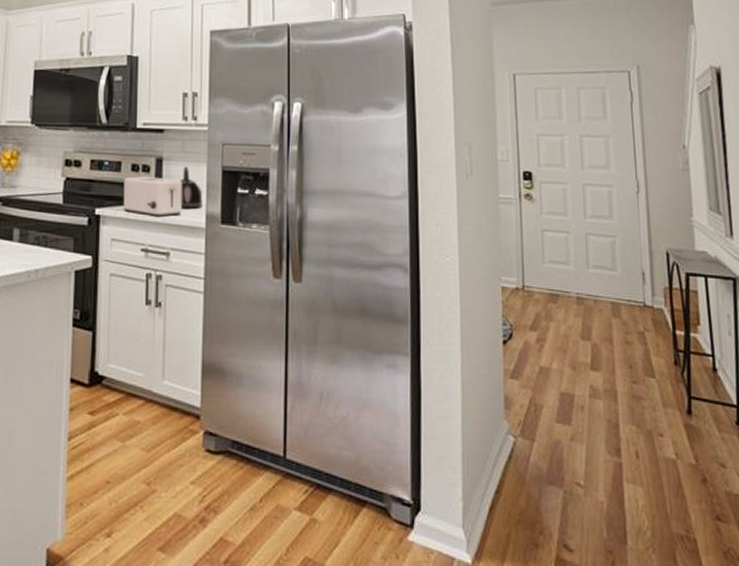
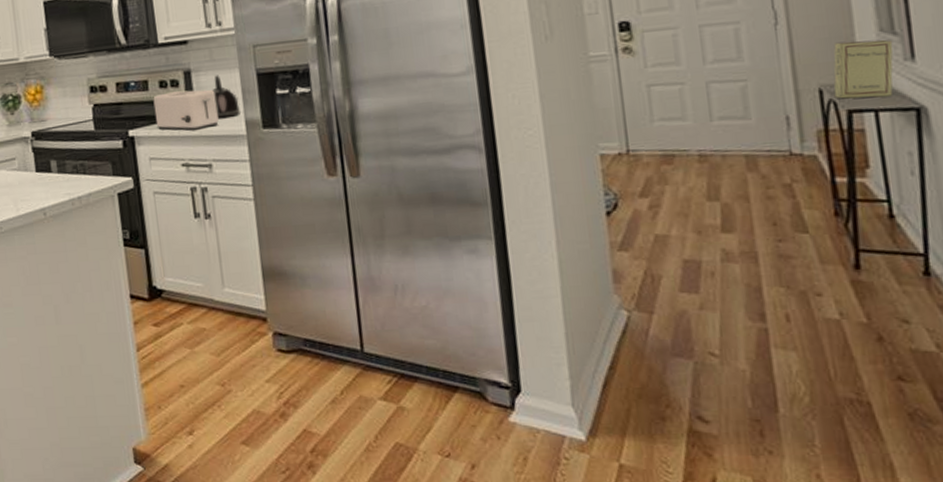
book: none [677,214,719,265] -> present [833,39,894,99]

